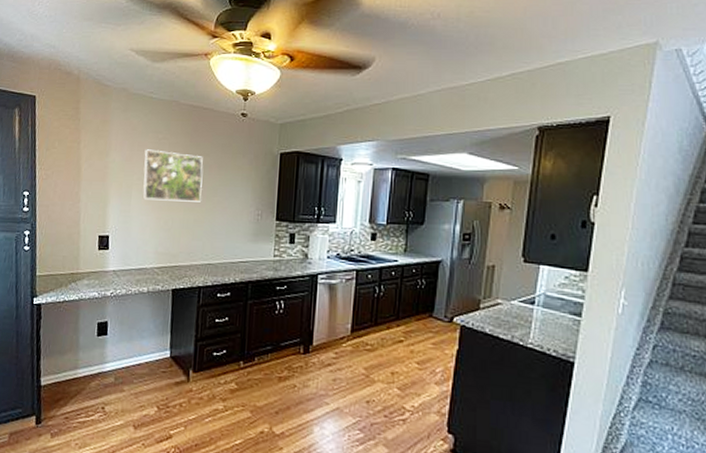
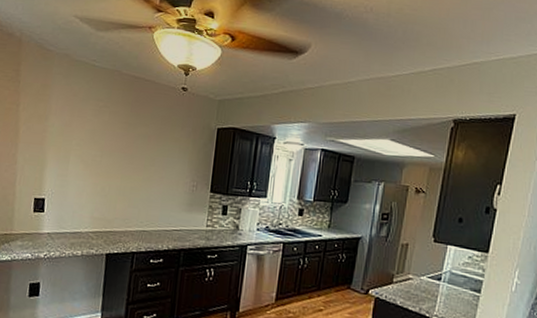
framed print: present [143,149,203,202] -> none [81,116,143,171]

